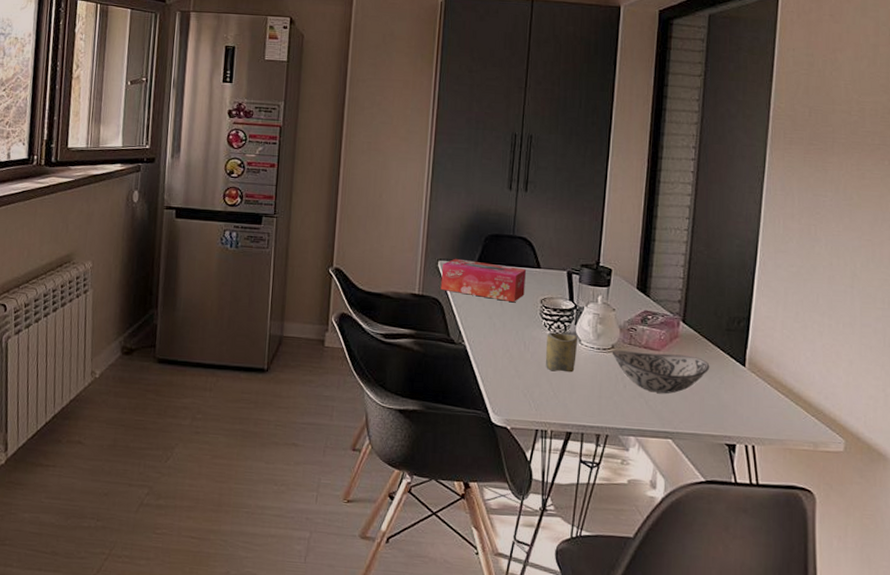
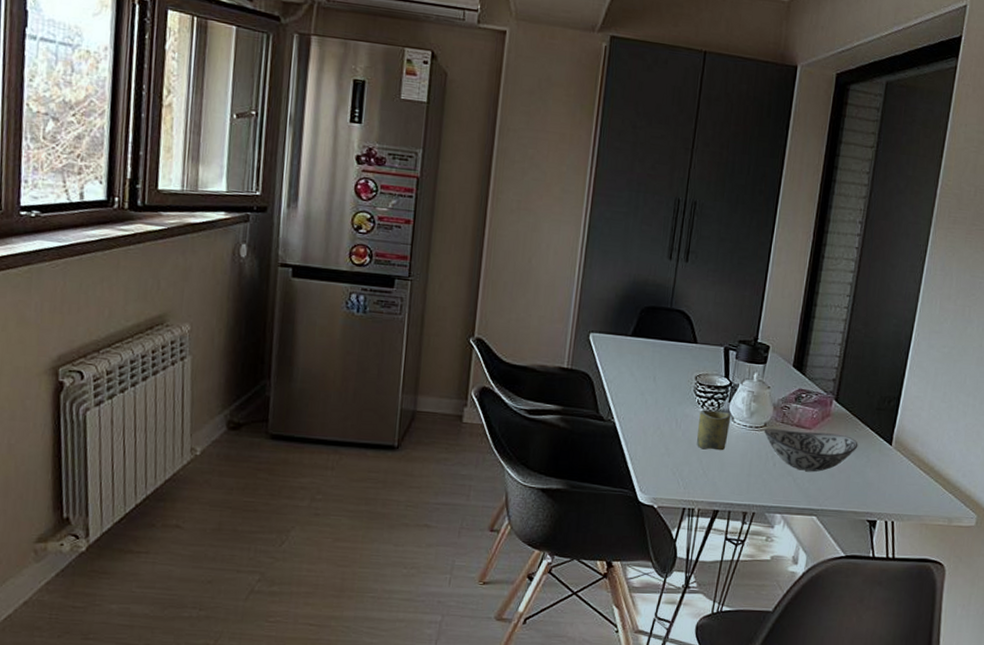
tissue box: present [440,258,527,302] -> none [591,331,683,378]

